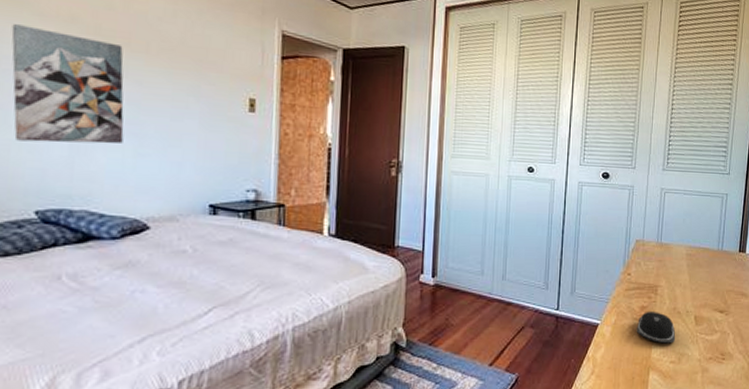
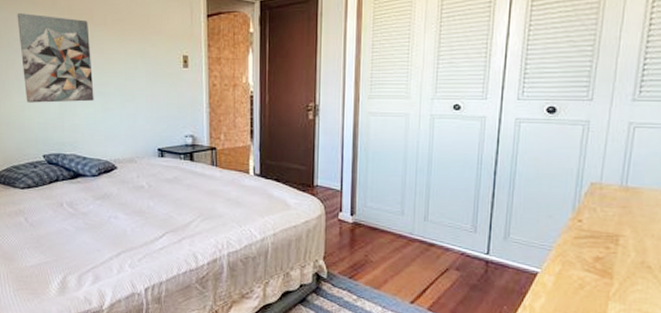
computer mouse: present [636,311,676,344] -> none [587,262,643,301]

